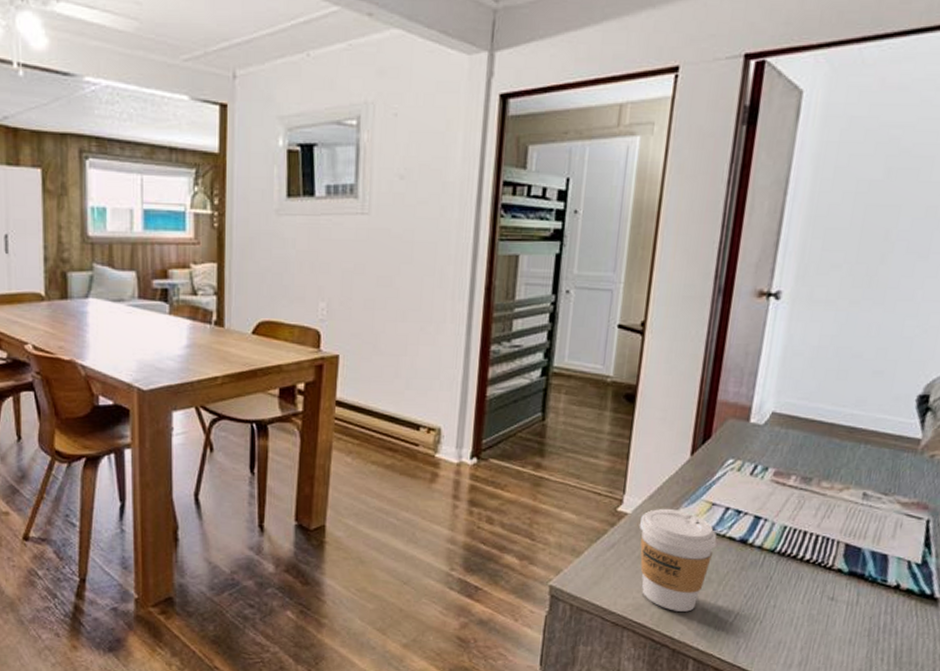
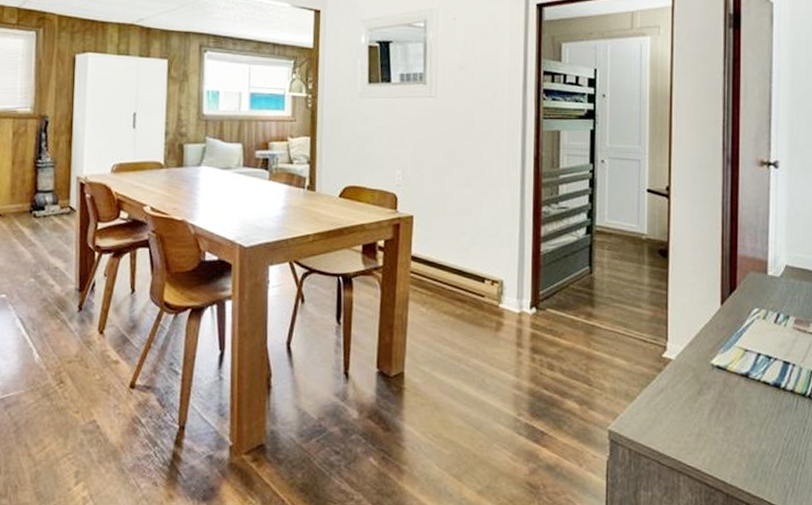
coffee cup: present [639,508,717,612] -> none [683,354,753,455]

